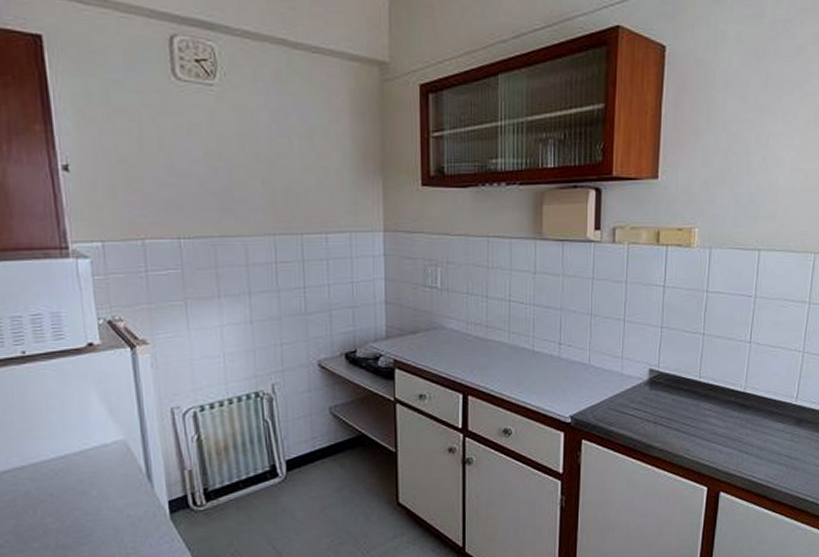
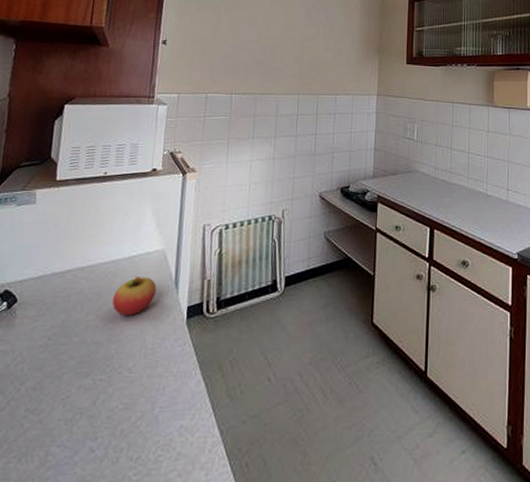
fruit: none [70,472,125,516] -> present [112,277,157,316]

